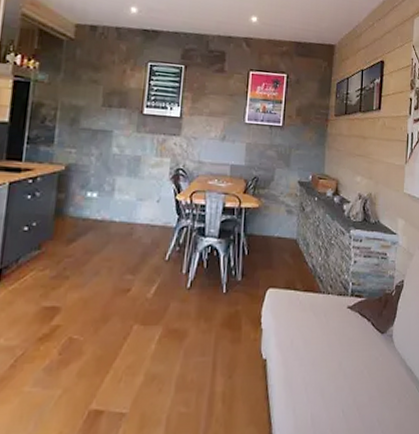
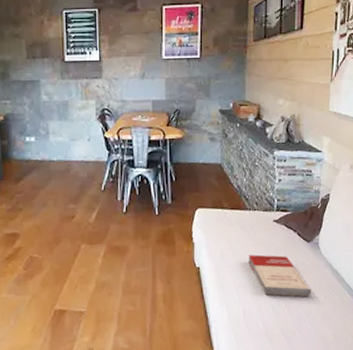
book: none [319,346,384,400] -> present [248,254,311,297]

